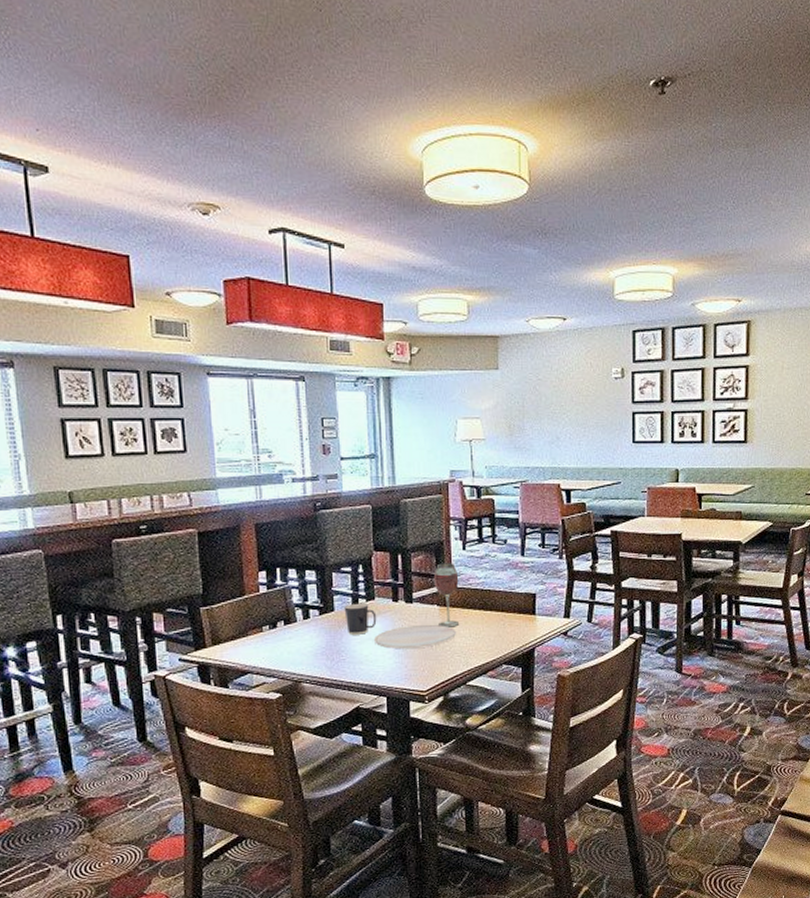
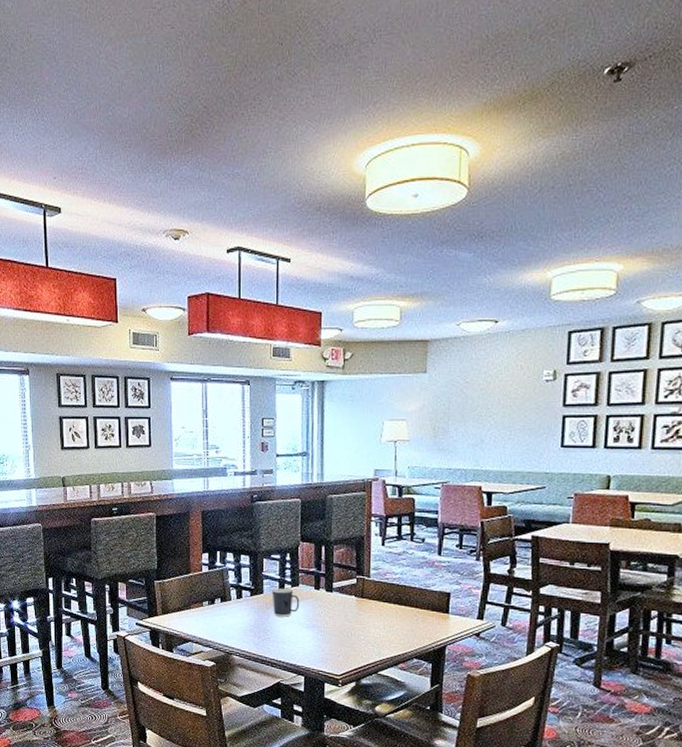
plate: present [373,624,457,650] -> none [295,612,372,635]
wineglass: present [433,563,459,628] -> none [353,557,377,618]

